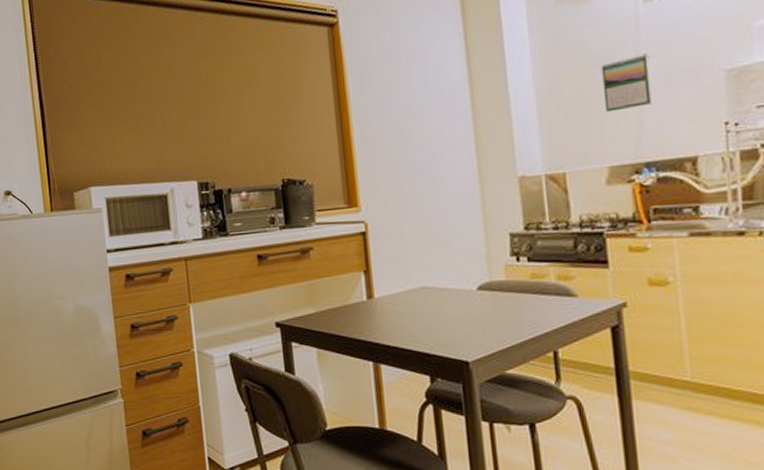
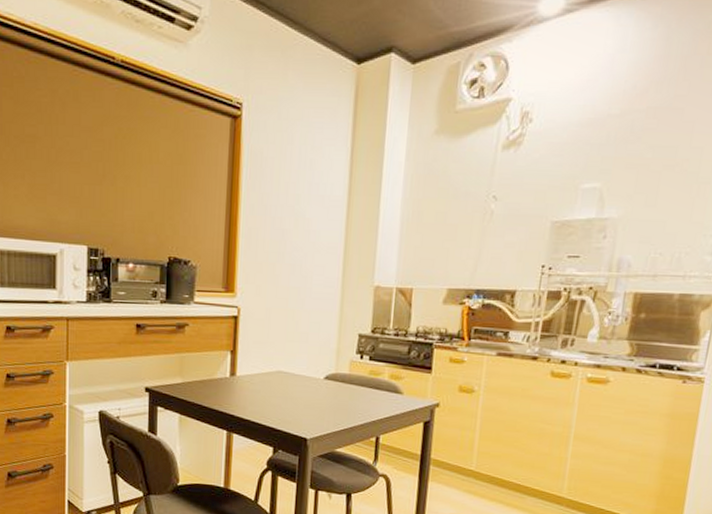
calendar: present [601,54,652,112] -> none [454,196,496,242]

